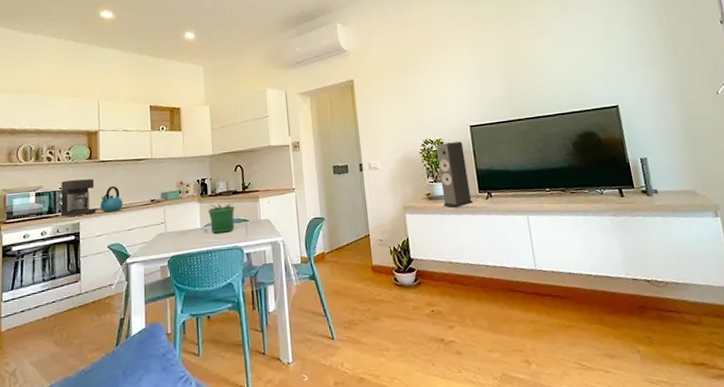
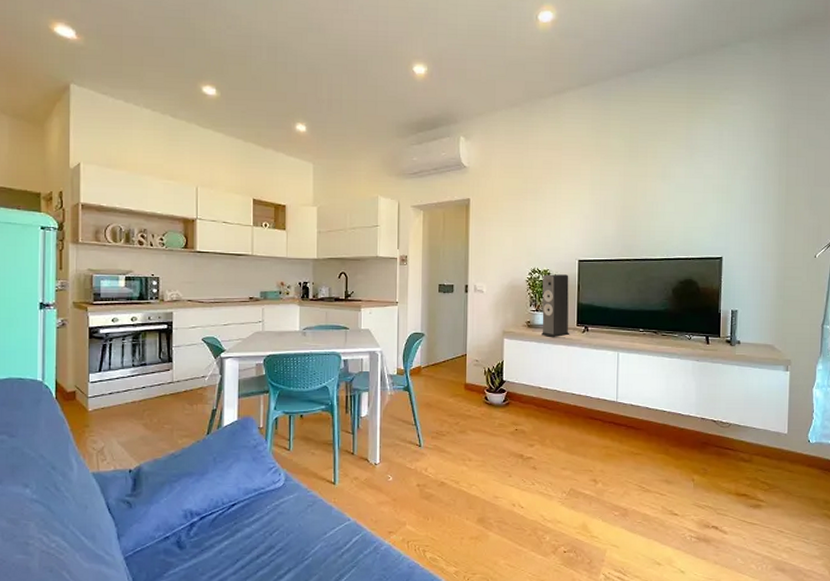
coffee maker: present [60,179,96,217] -> none [152,267,191,306]
kettle: present [100,186,123,213] -> none [195,279,220,305]
planter: present [208,203,236,234] -> none [308,308,337,338]

